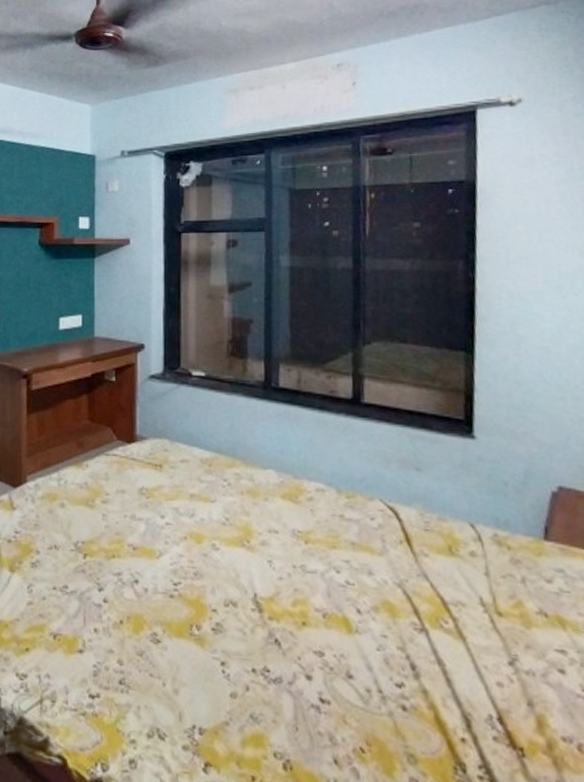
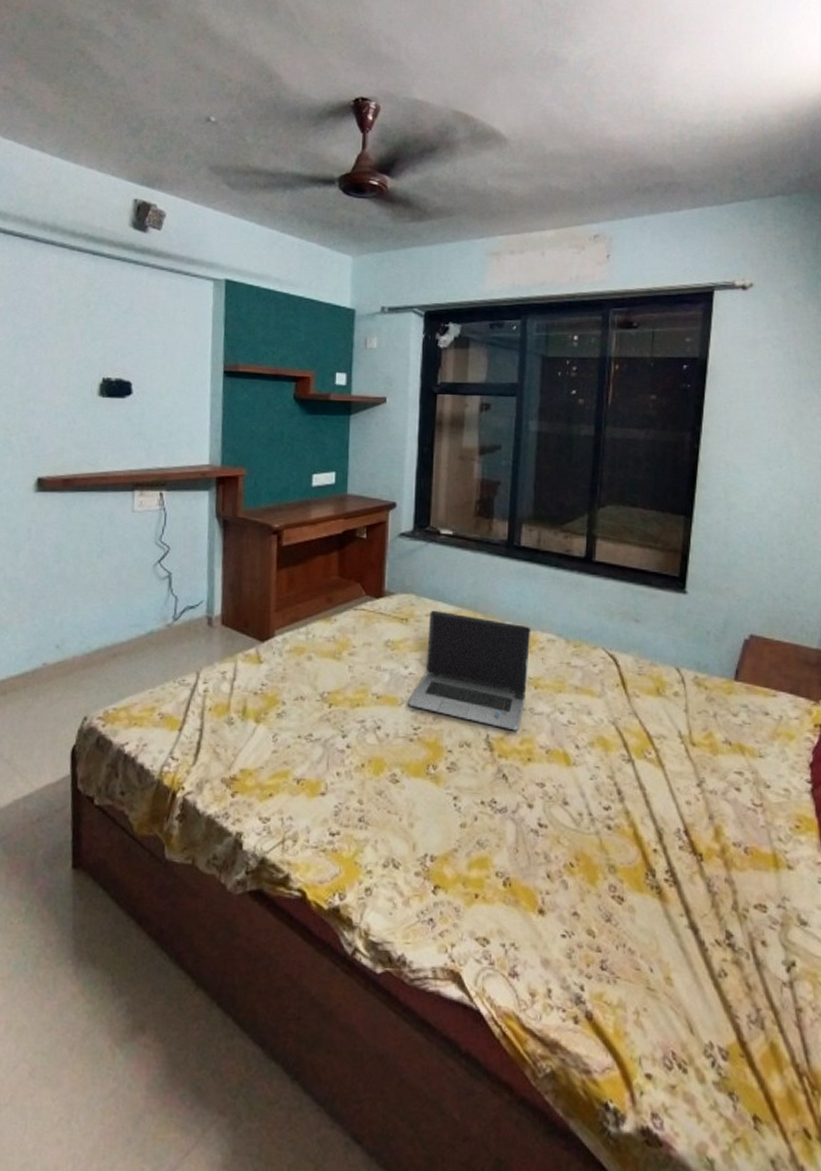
laptop computer: none [167,456,297,591] -> present [408,610,531,731]

